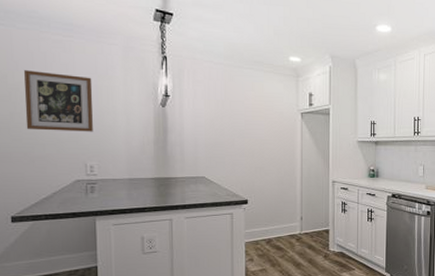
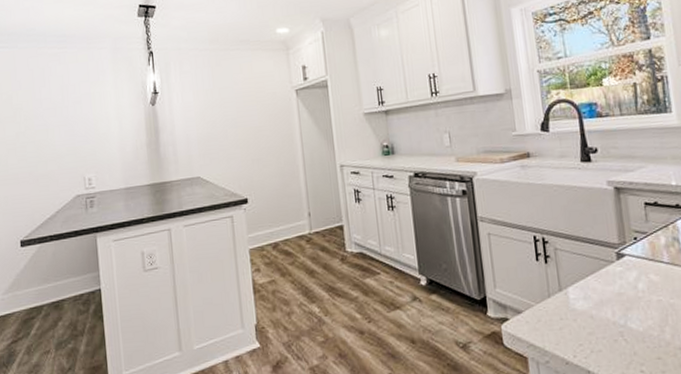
wall art: present [24,70,93,132] -> none [26,85,89,148]

